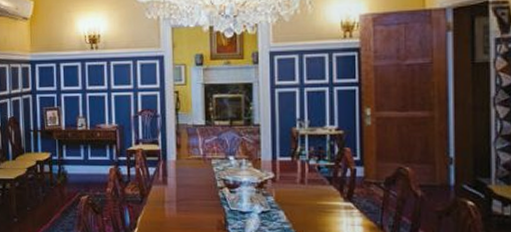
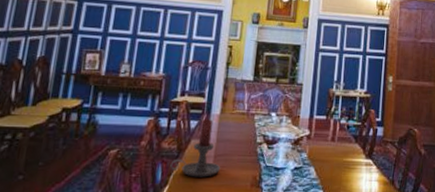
candle holder: none [136,166,185,221] -> present [170,119,221,177]

